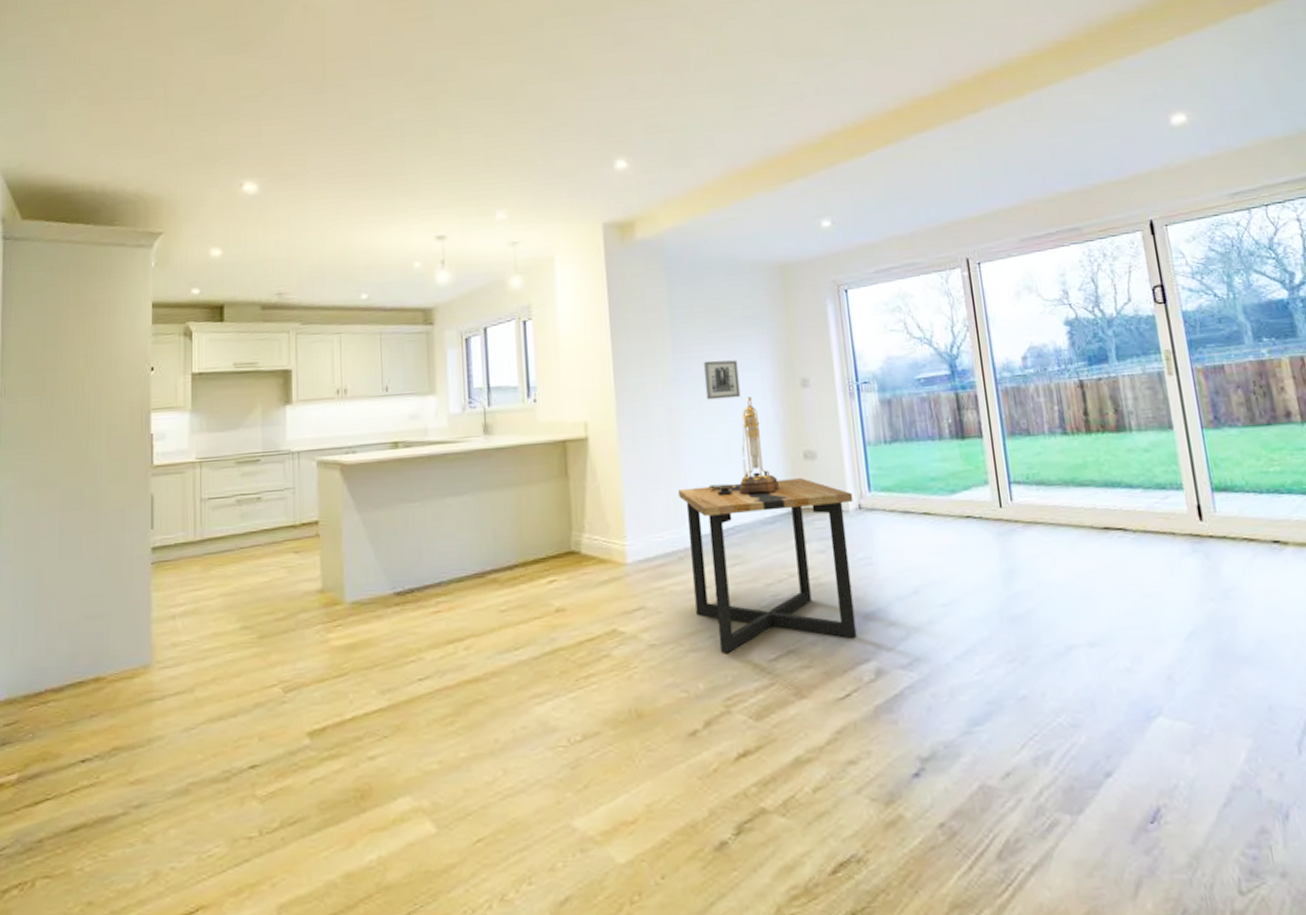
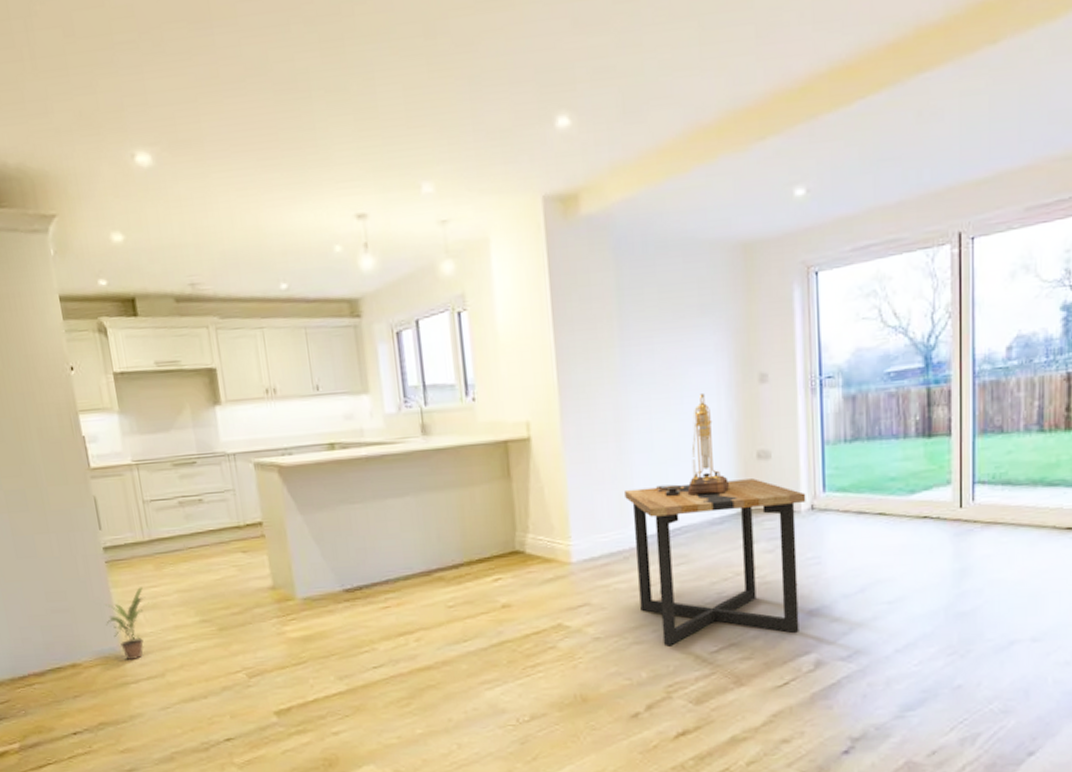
potted plant: none [140,590,190,672] -> present [105,587,149,660]
wall art: present [703,360,741,400] -> none [653,353,693,397]

